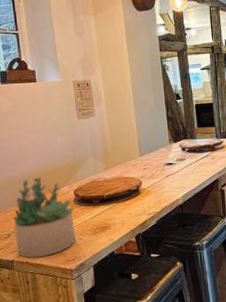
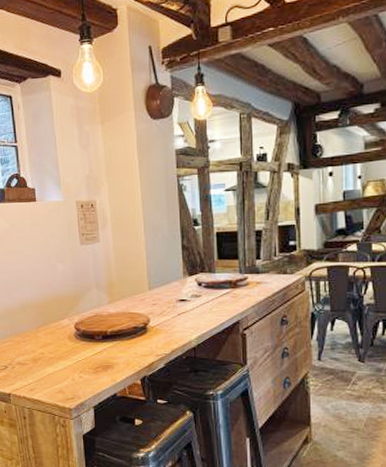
succulent plant: present [14,177,76,258] -> none [11,307,76,393]

